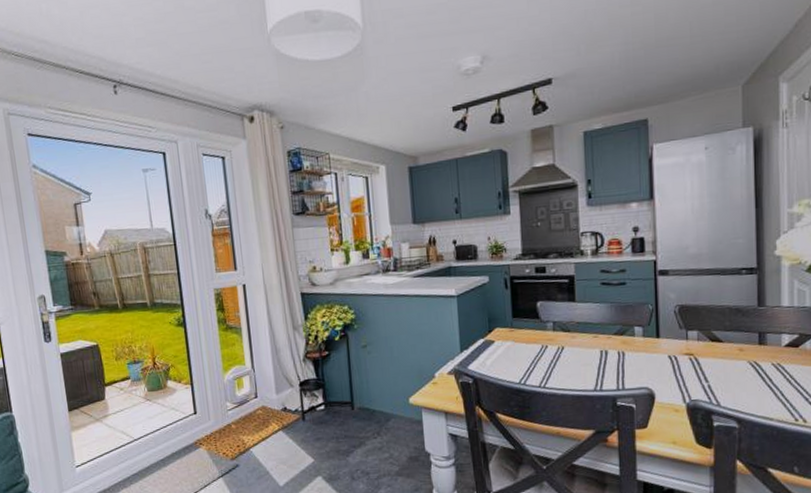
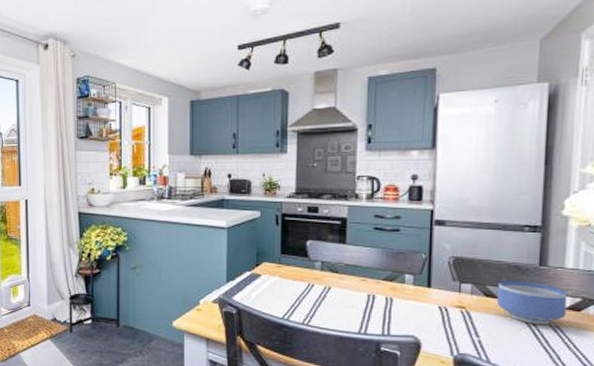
bowl: none [722,323,786,365] -> present [497,281,567,325]

